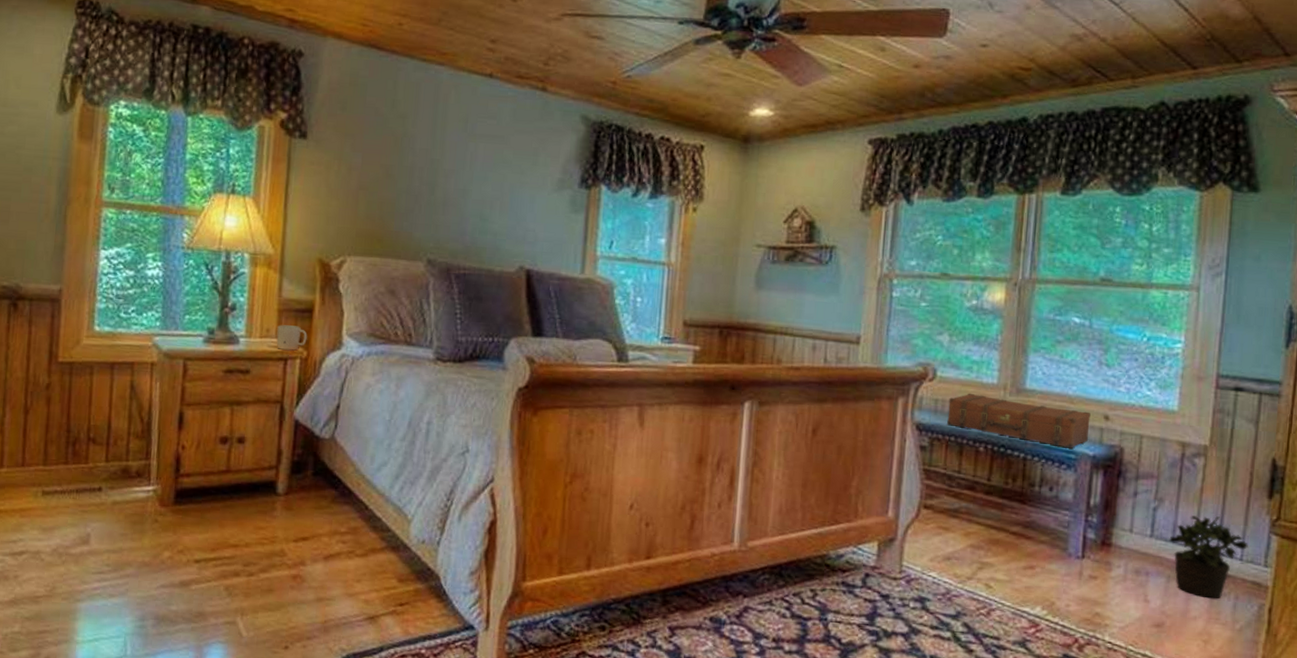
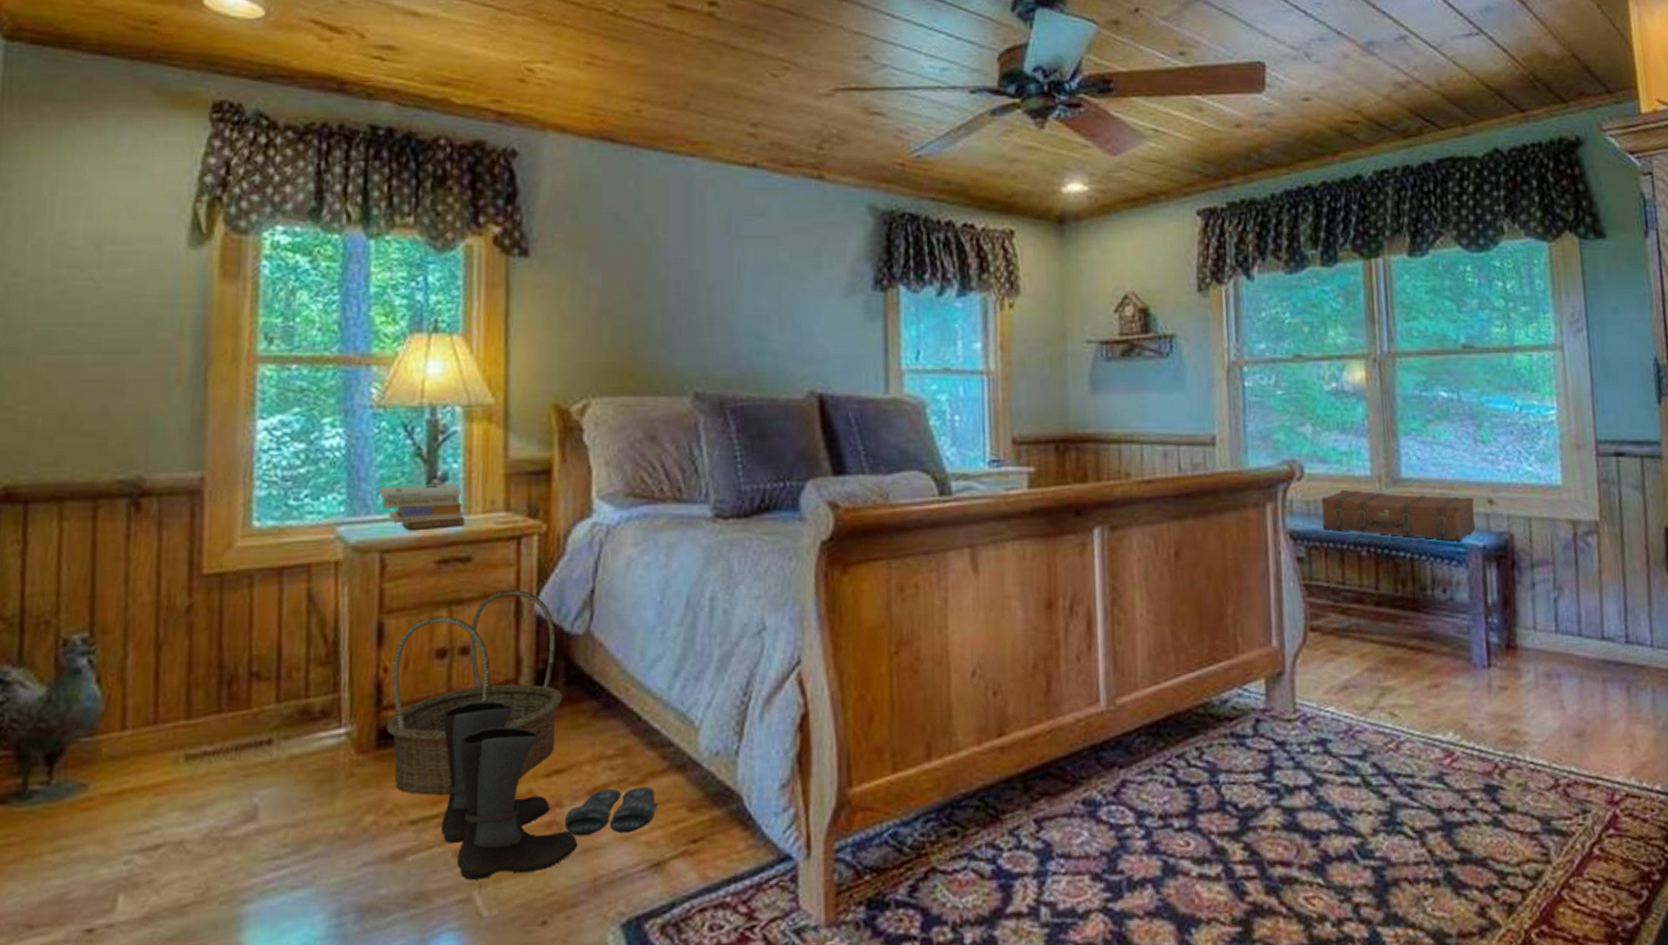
basket: none [181,398,311,546] -> present [386,590,563,796]
books: none [185,310,247,346] -> present [379,484,465,530]
boot: none [216,479,315,609] -> present [440,700,578,880]
mug: present [276,324,307,351] -> none [505,493,546,526]
slippers: none [306,557,377,591] -> present [565,786,659,835]
potted plant: present [1169,516,1248,599] -> none [1575,600,1657,696]

